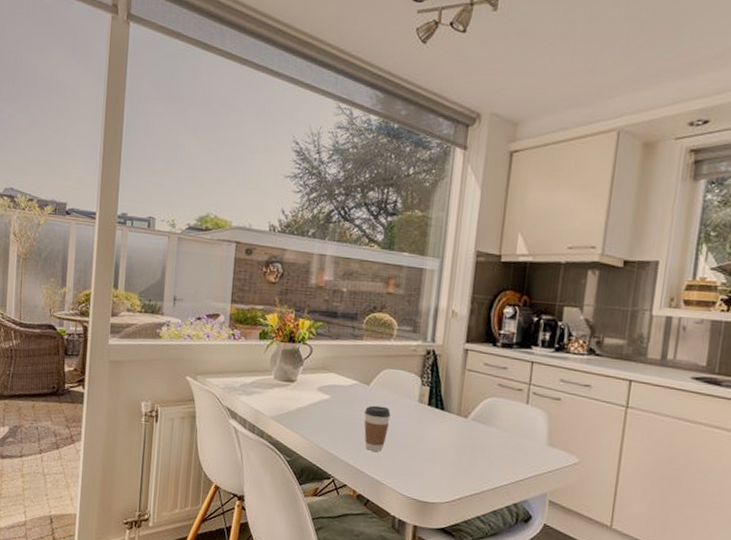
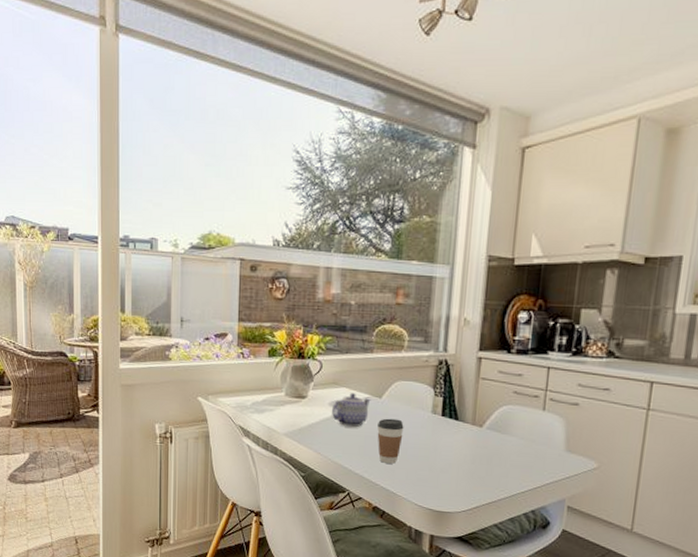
teapot: none [319,379,359,414] -> present [331,393,371,428]

